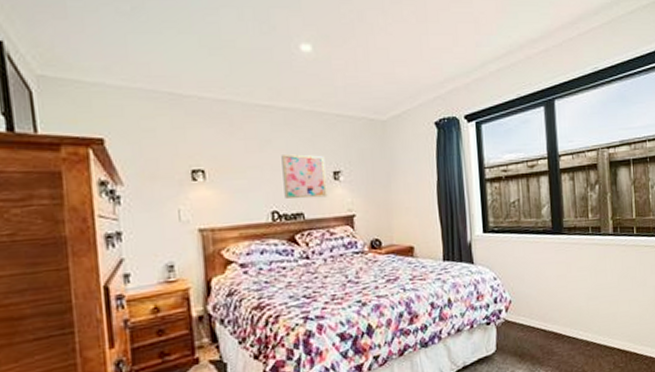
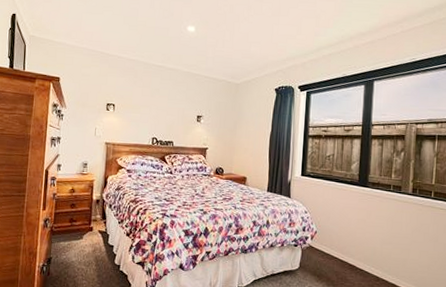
wall art: present [281,154,328,199] -> none [162,100,193,133]

